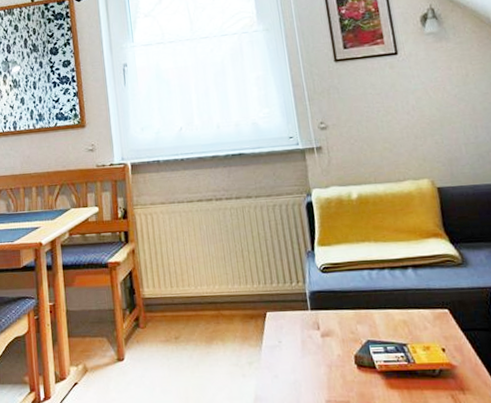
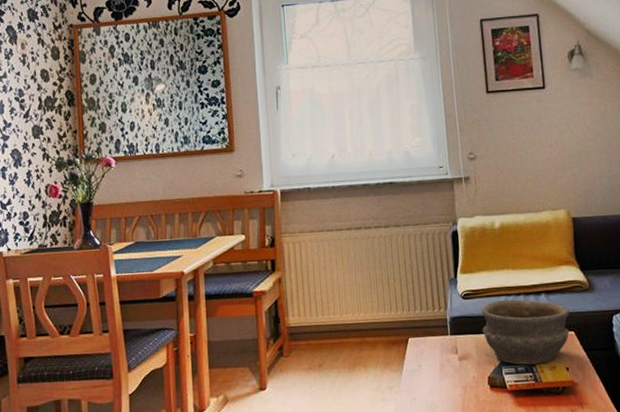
bowl: none [342,274,443,344] -> present [481,299,569,365]

